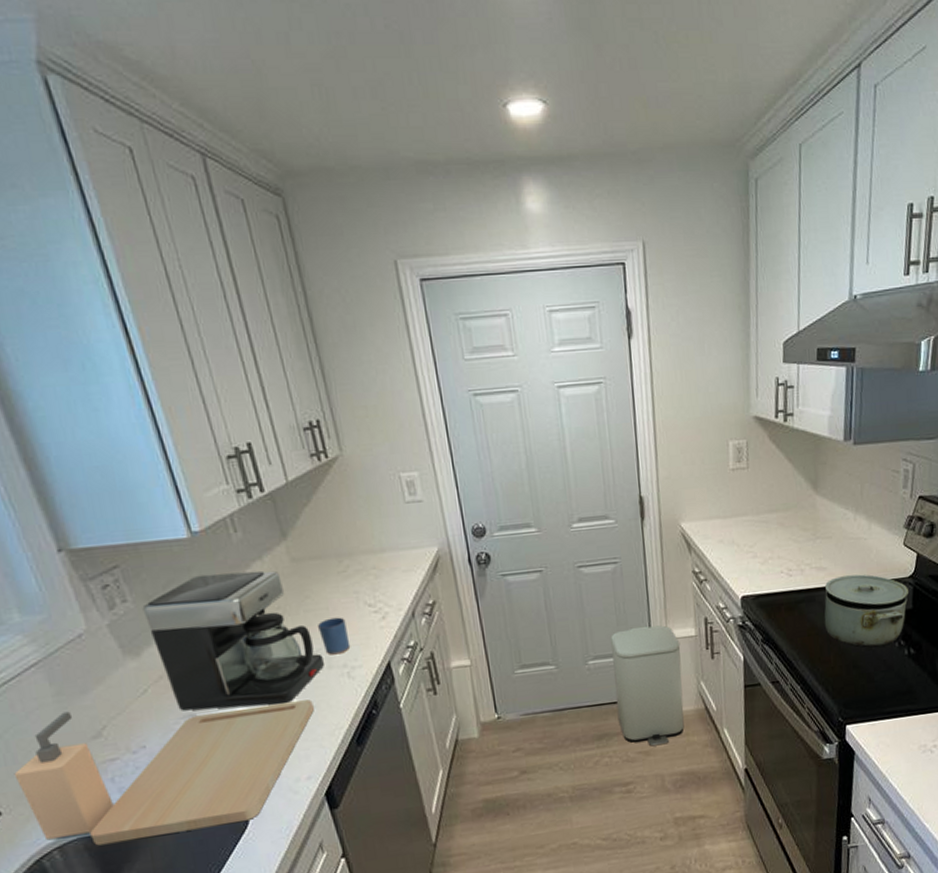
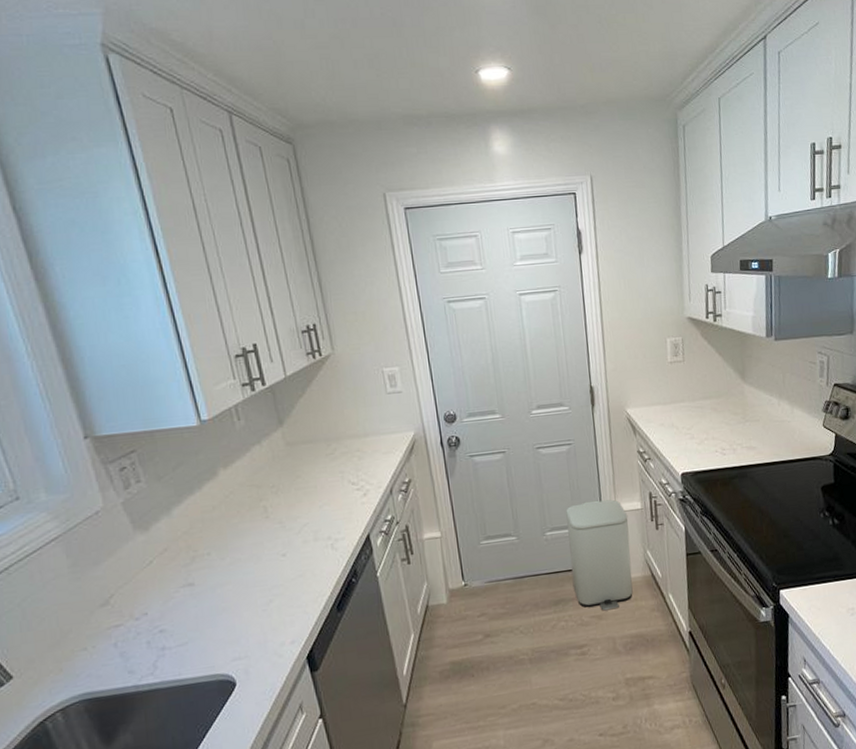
soap dispenser: present [14,711,114,841] -> none [27,581,115,703]
cutting board: present [90,699,314,846] -> none [91,569,300,708]
coffee maker: present [142,570,324,711] -> none [153,453,311,581]
mug: present [317,617,351,655] -> none [306,494,335,529]
saucepan: present [824,574,910,648] -> none [755,452,831,519]

